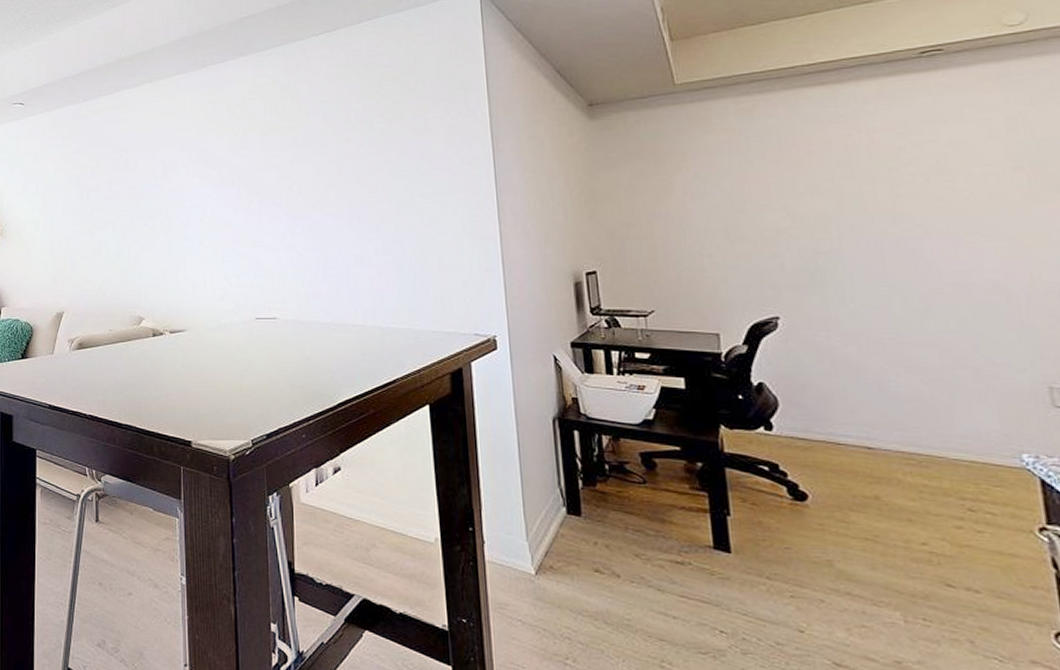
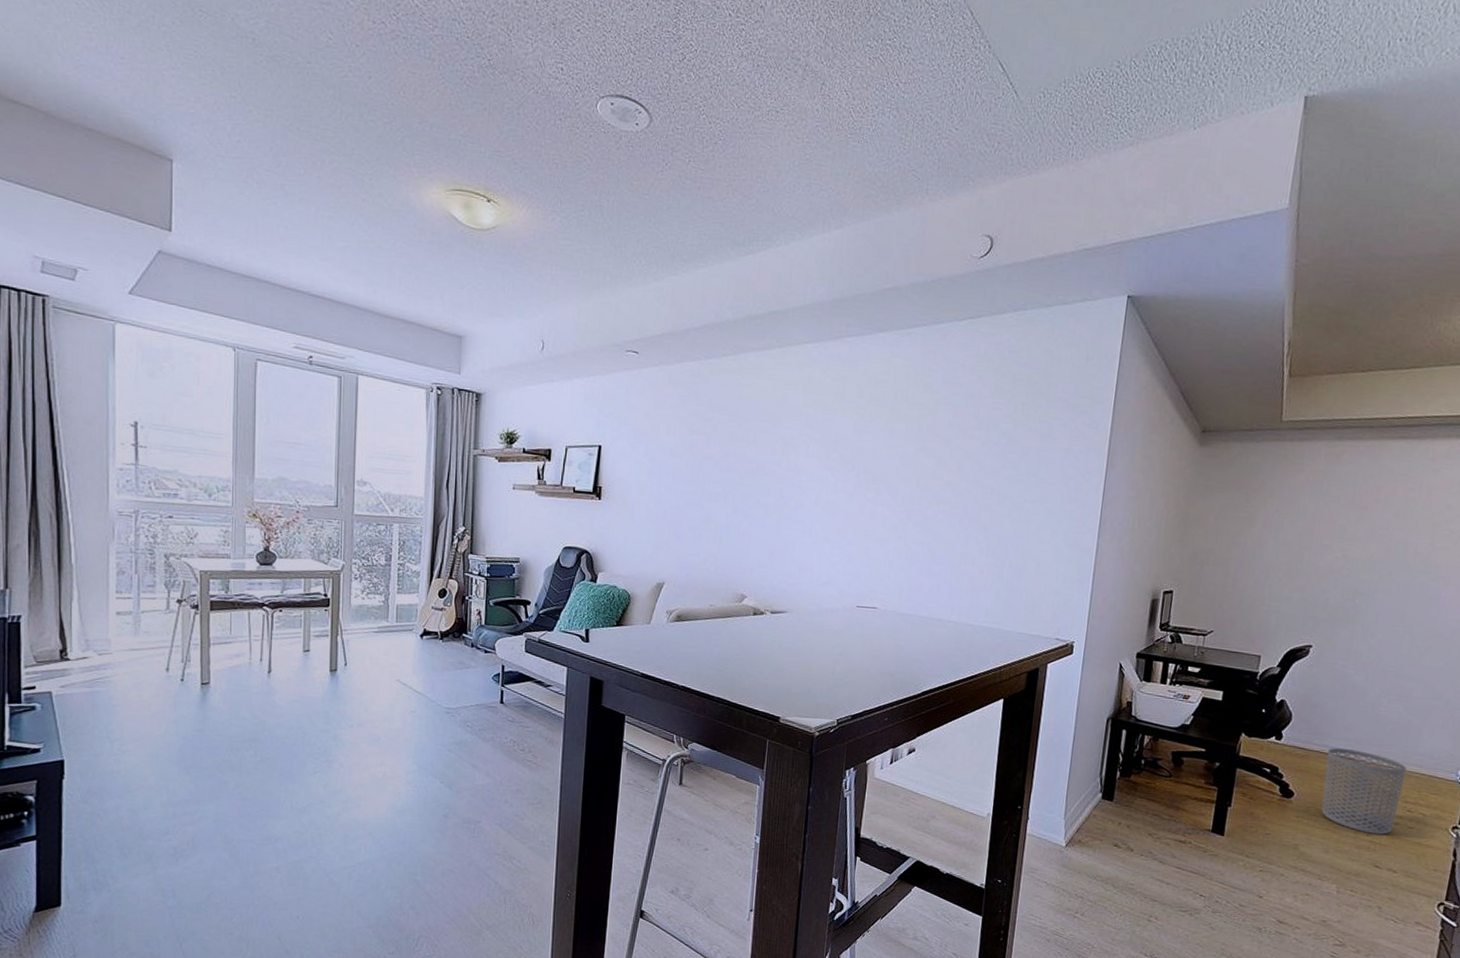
waste bin: none [836,435,955,543] -> present [1321,748,1407,835]

